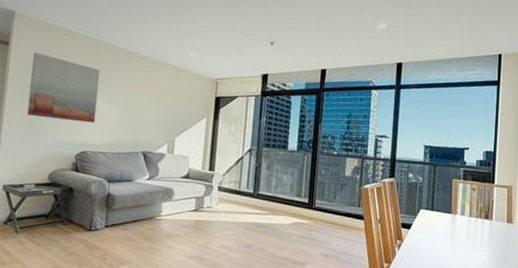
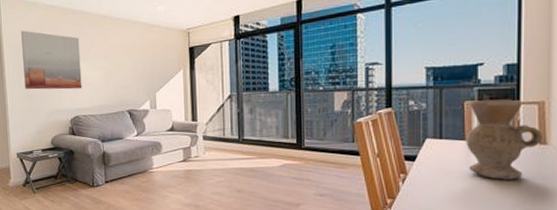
vase: none [452,179,510,253] -> present [466,99,543,180]

